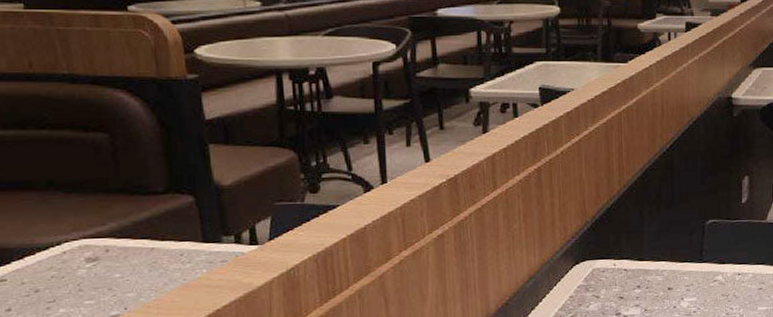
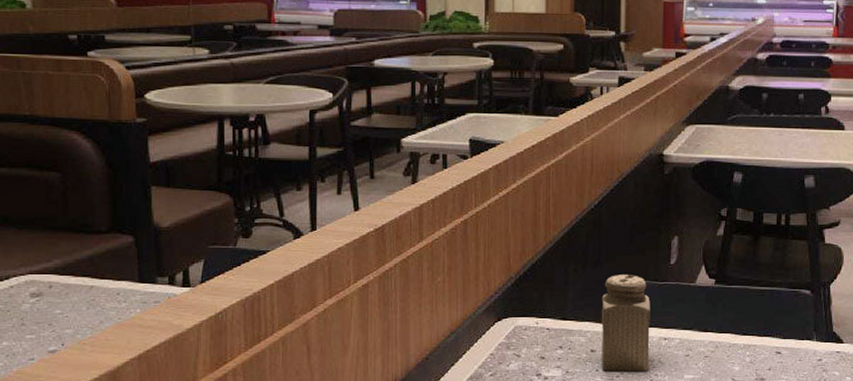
salt shaker: none [676,214,725,307] -> present [601,275,650,371]

